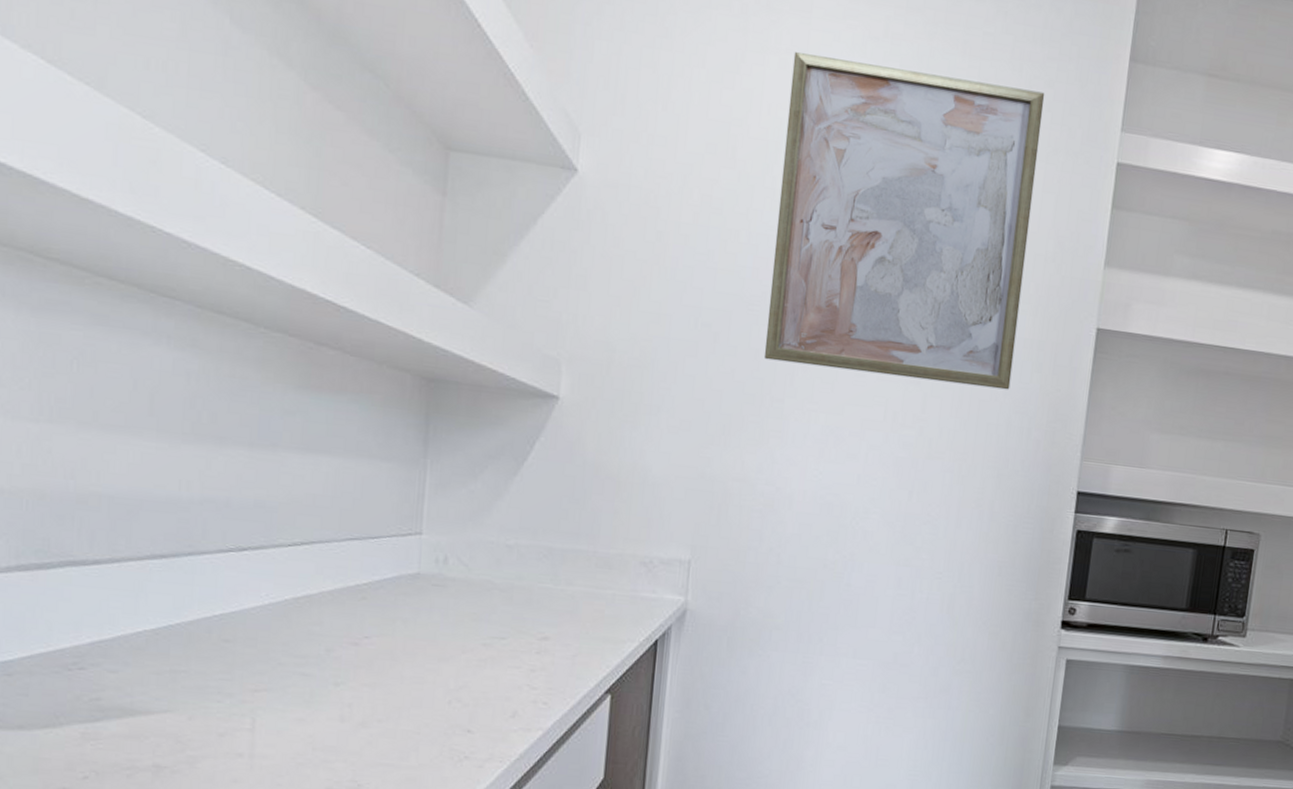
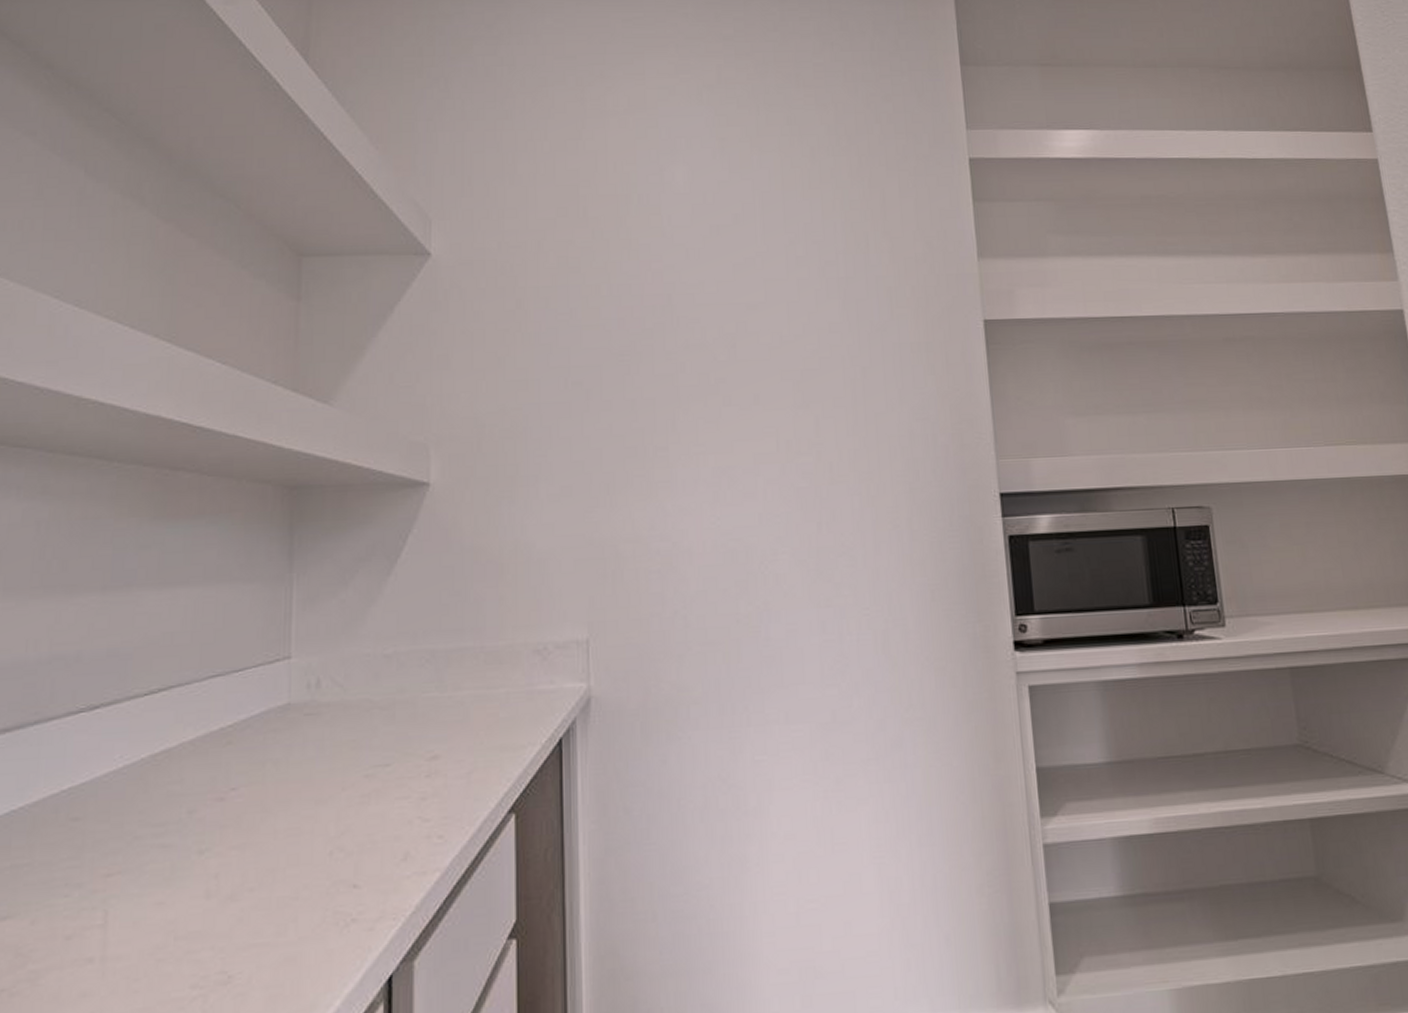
wall art: present [763,52,1045,390] -> none [632,107,905,409]

